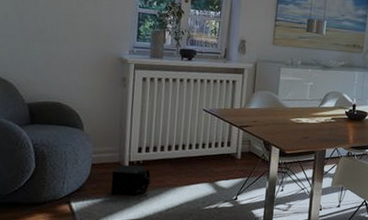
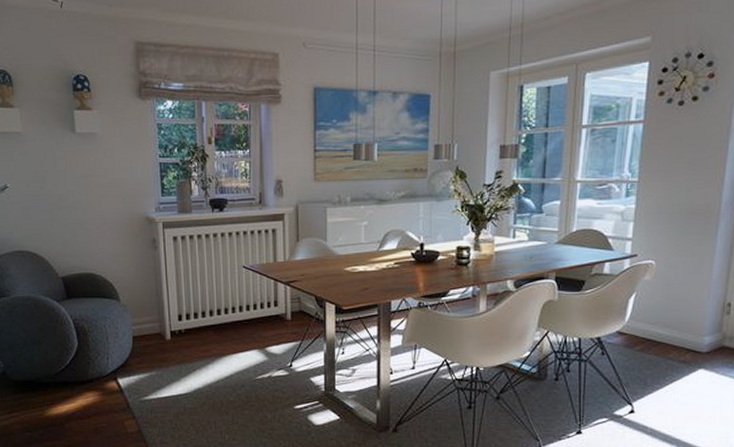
speaker: present [111,165,151,197] -> none [155,336,196,369]

